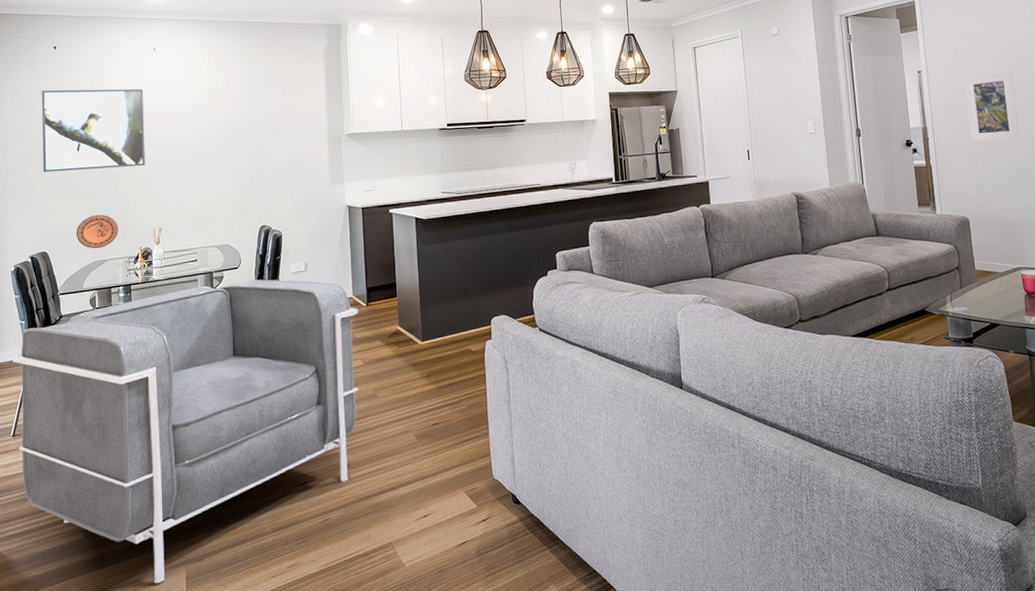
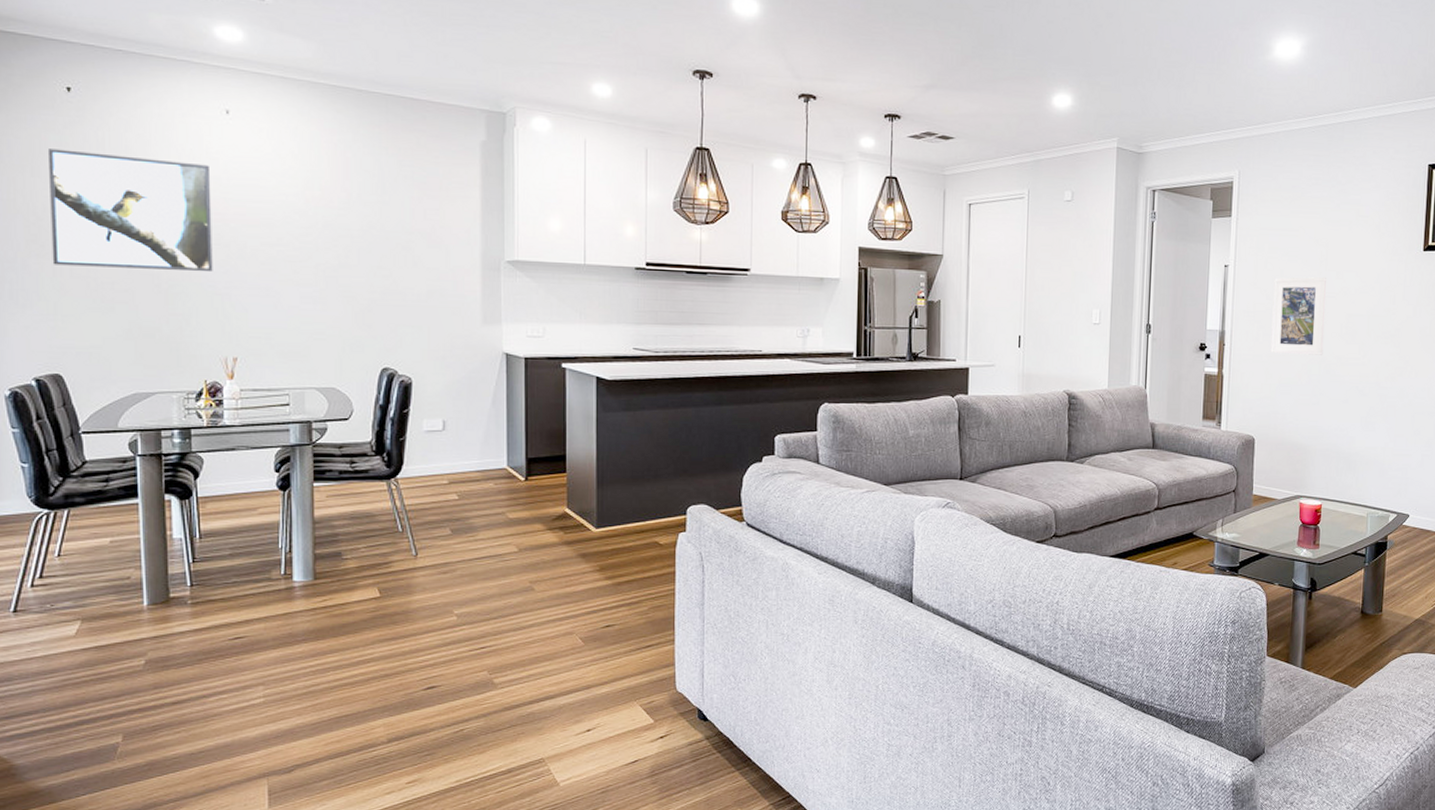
armchair: present [12,279,359,584] -> none [10,436,514,799]
decorative plate: present [76,215,118,249] -> none [106,332,172,377]

